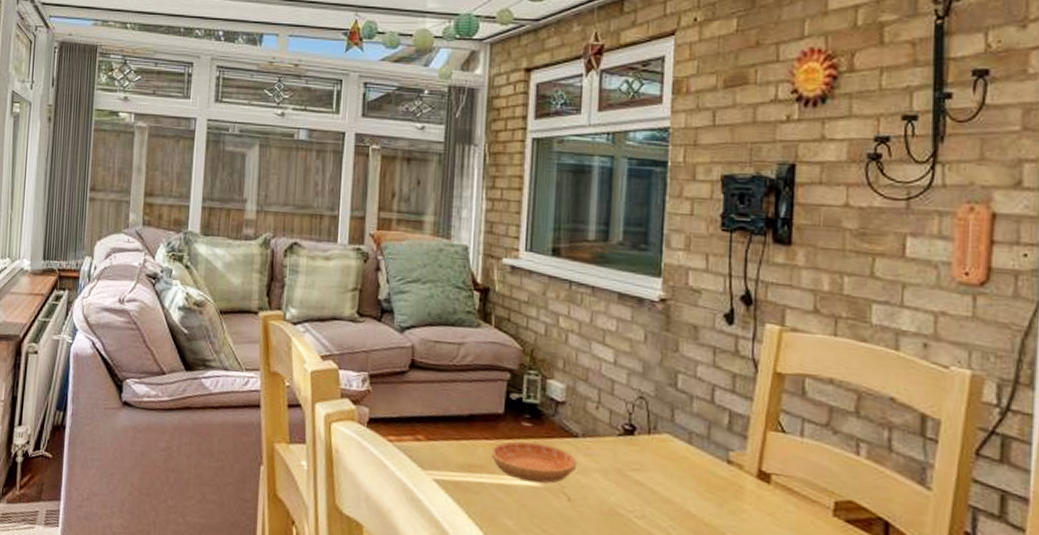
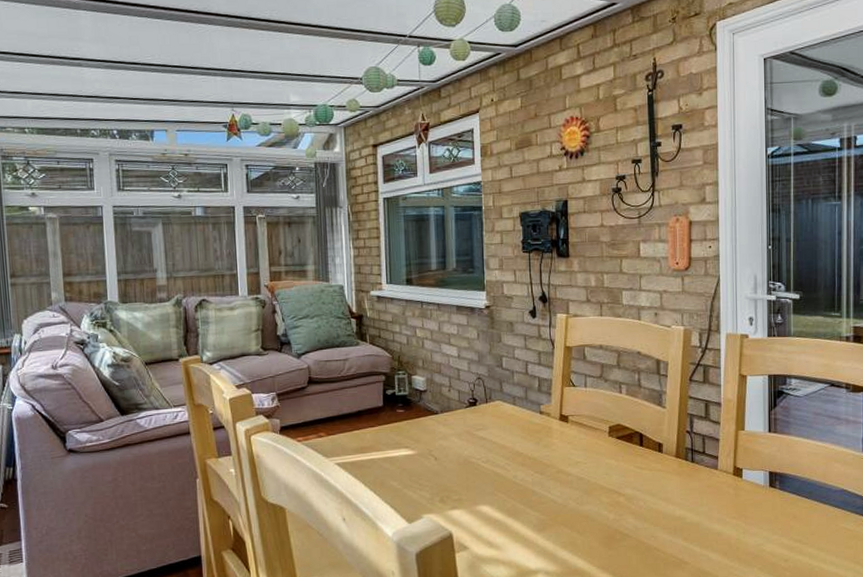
saucer: present [491,441,577,484] -> none [376,423,439,452]

